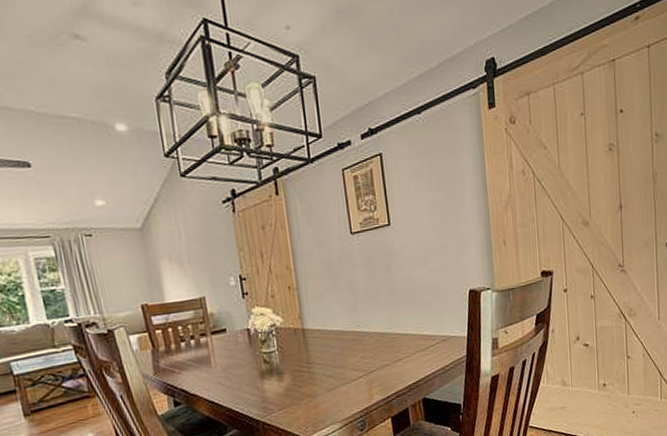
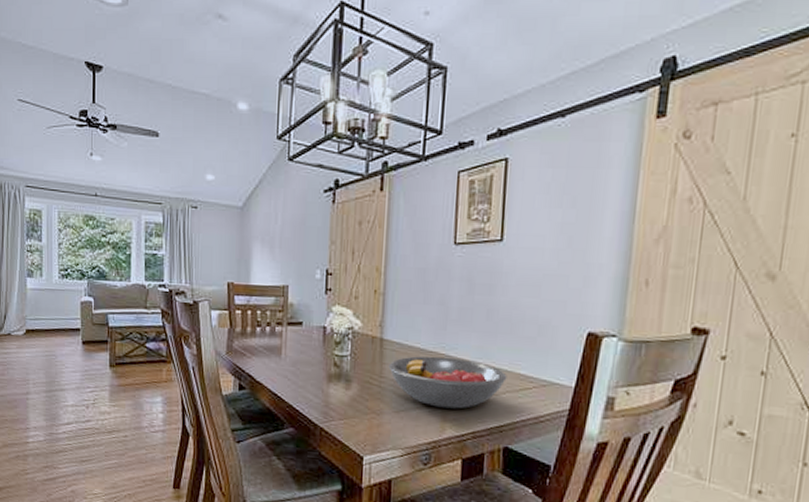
fruit bowl: none [314,332,415,379] -> present [388,356,507,409]

